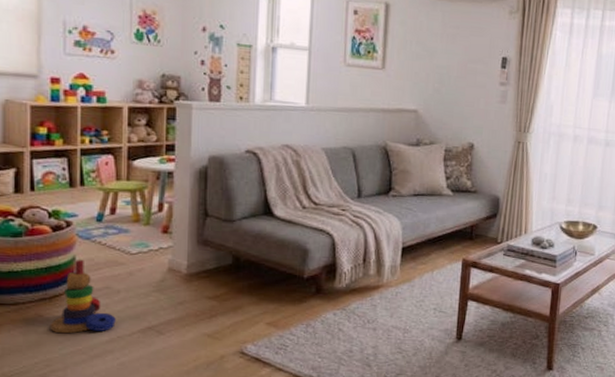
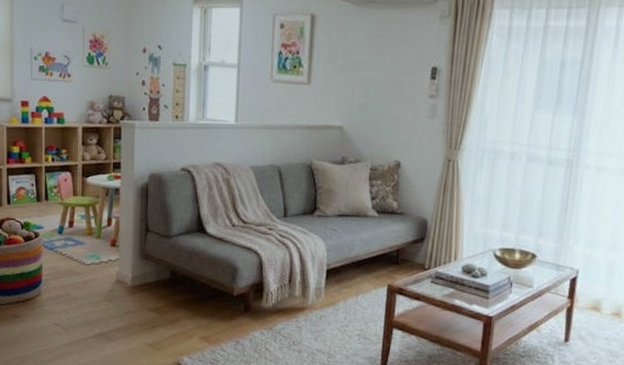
stacking toy: present [50,259,116,334] -> none [23,267,74,335]

